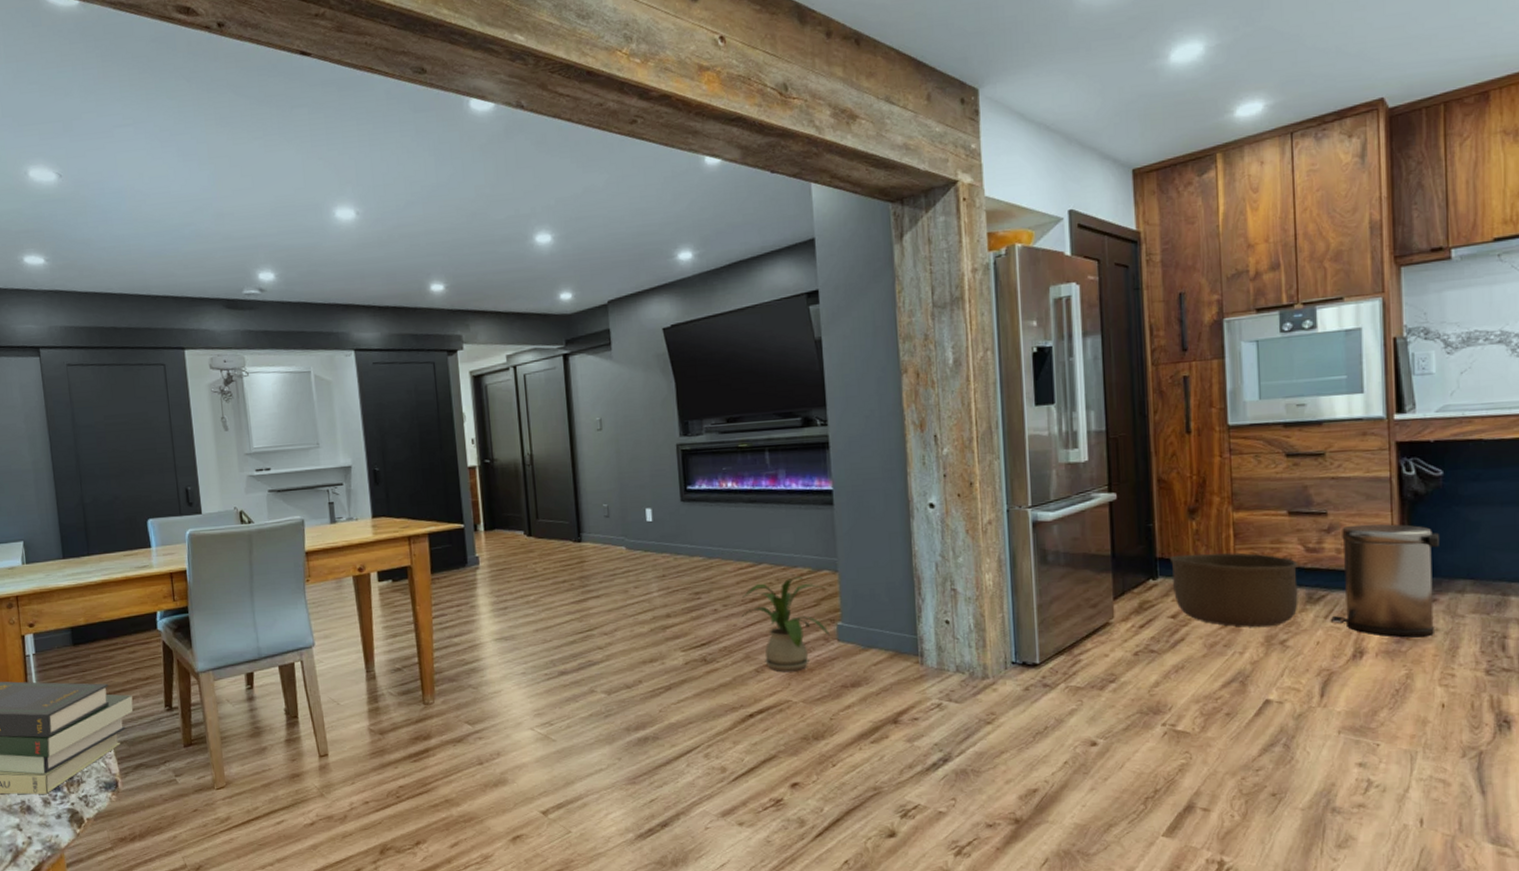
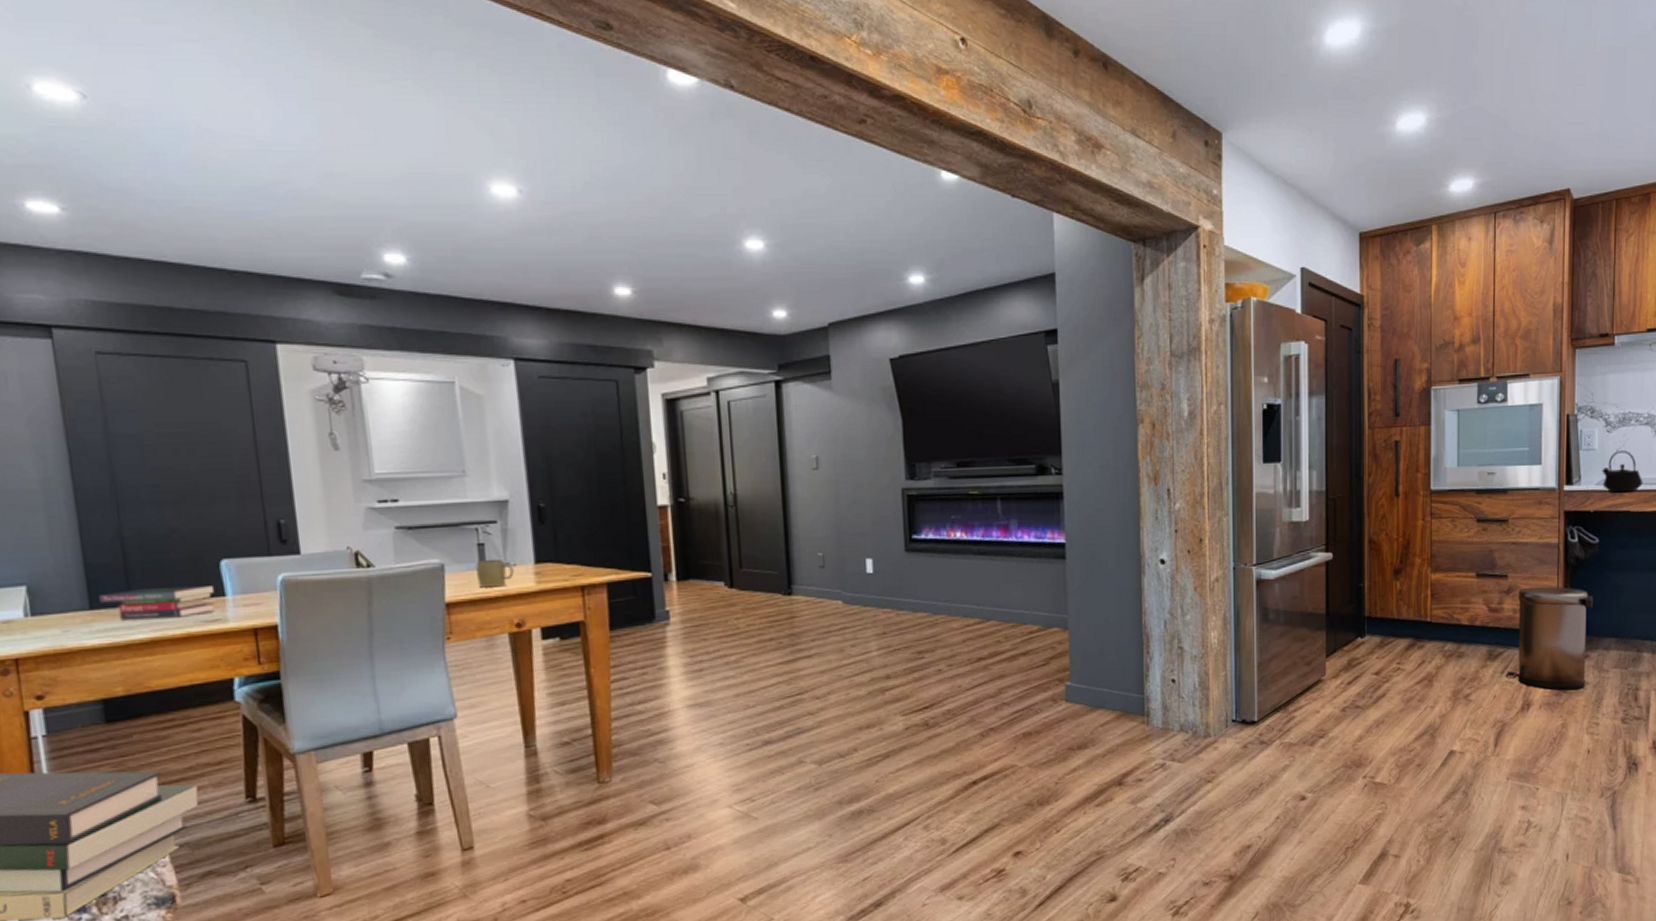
books: none [69,540,143,567] -> present [99,586,214,621]
mug: none [328,514,357,539] -> present [476,558,515,588]
house plant: present [741,576,830,671] -> none [967,634,1058,735]
basket: present [1169,552,1298,628] -> none [1376,612,1482,683]
kettle: none [1442,373,1499,420] -> present [1602,450,1643,493]

